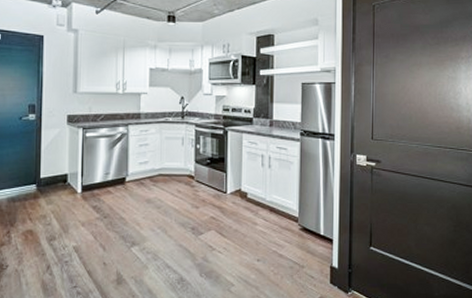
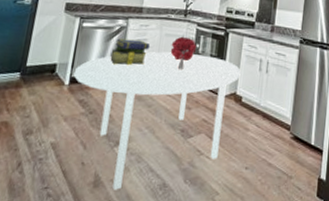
dining table: none [84,155,244,286] -> present [73,51,241,190]
stack of books: none [116,145,151,171] -> present [110,38,150,66]
bouquet: none [172,138,197,171] -> present [170,36,196,71]

